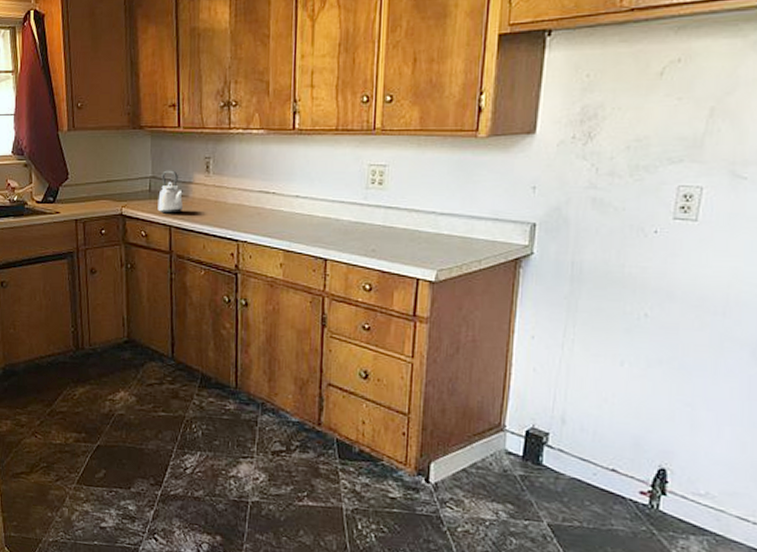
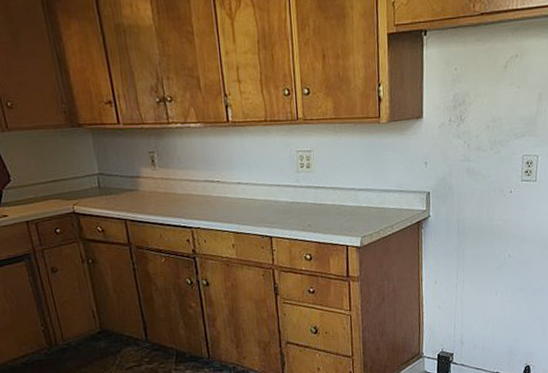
kettle: present [158,170,183,214] -> none [108,166,135,208]

